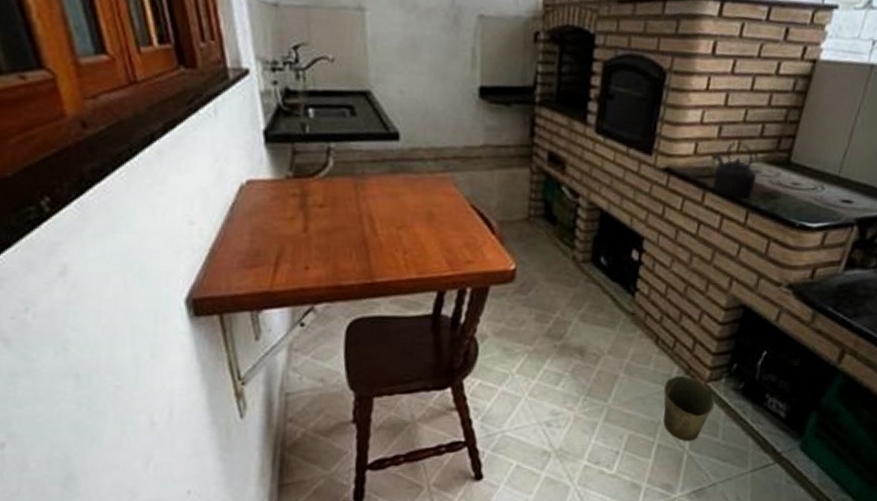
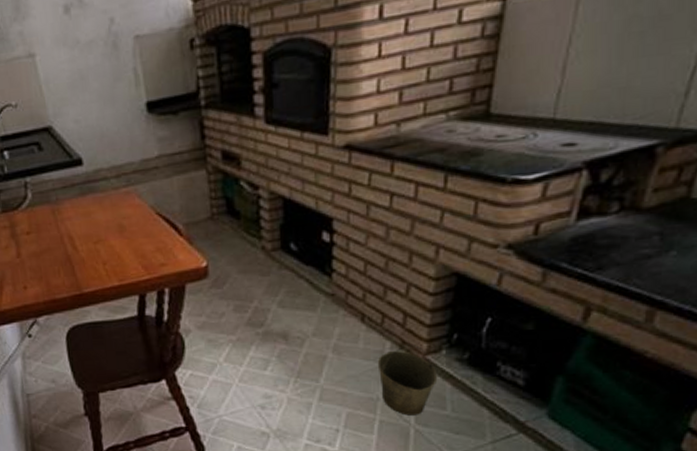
kettle: present [713,141,757,199] -> none [398,103,452,164]

